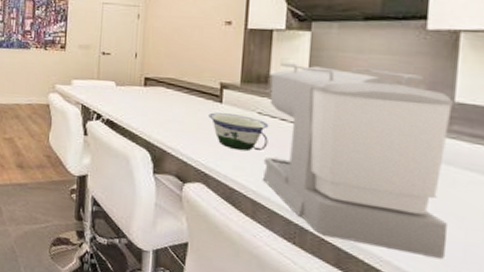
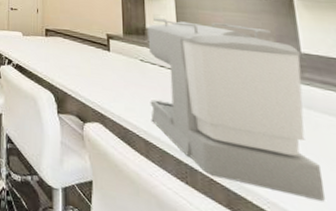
bowl: present [208,112,269,151] -> none [100,59,152,94]

